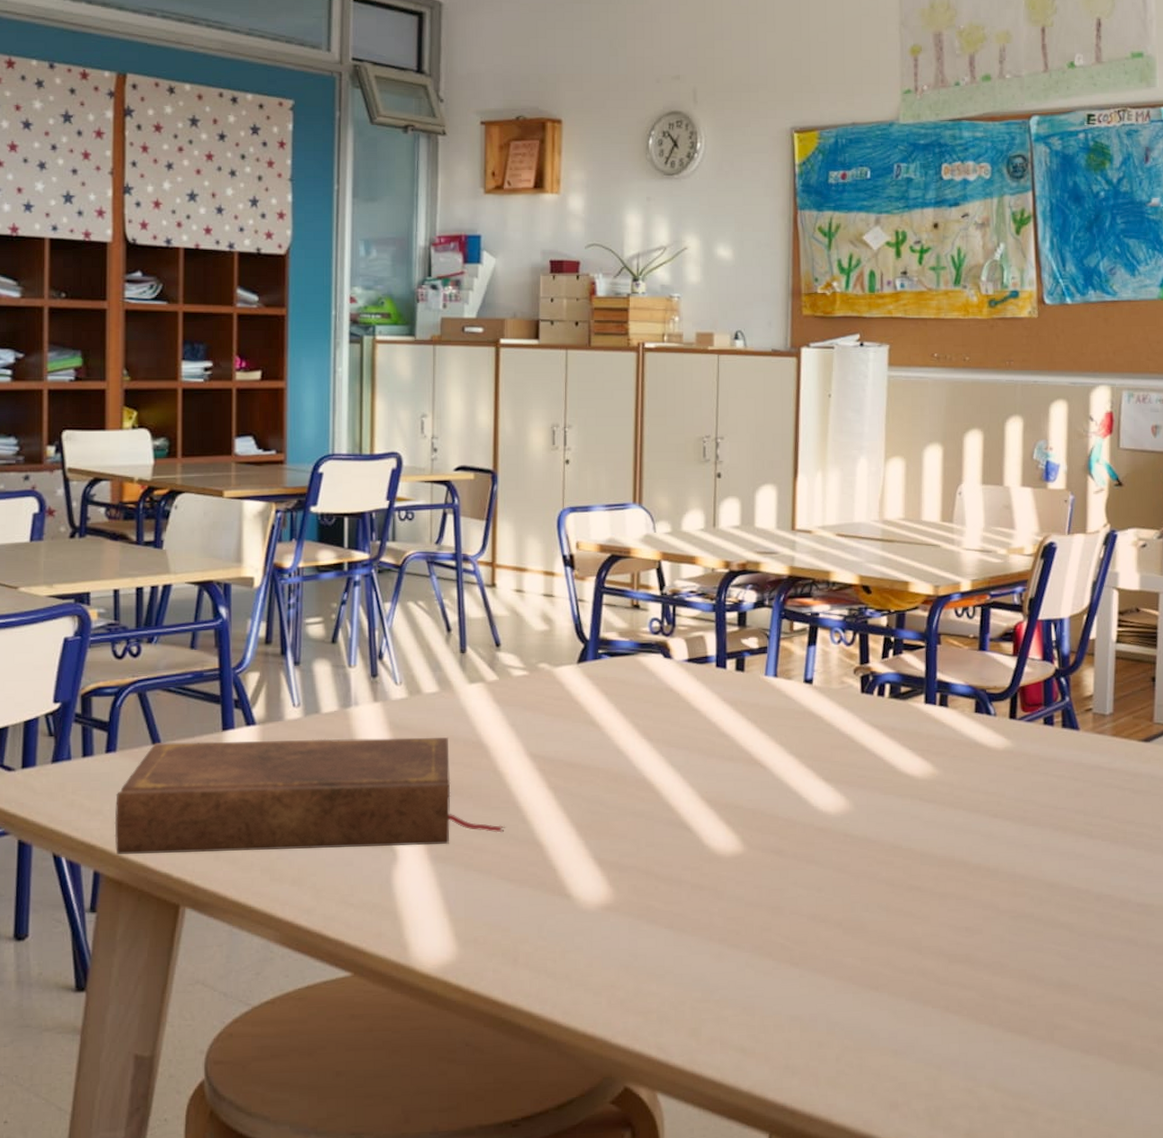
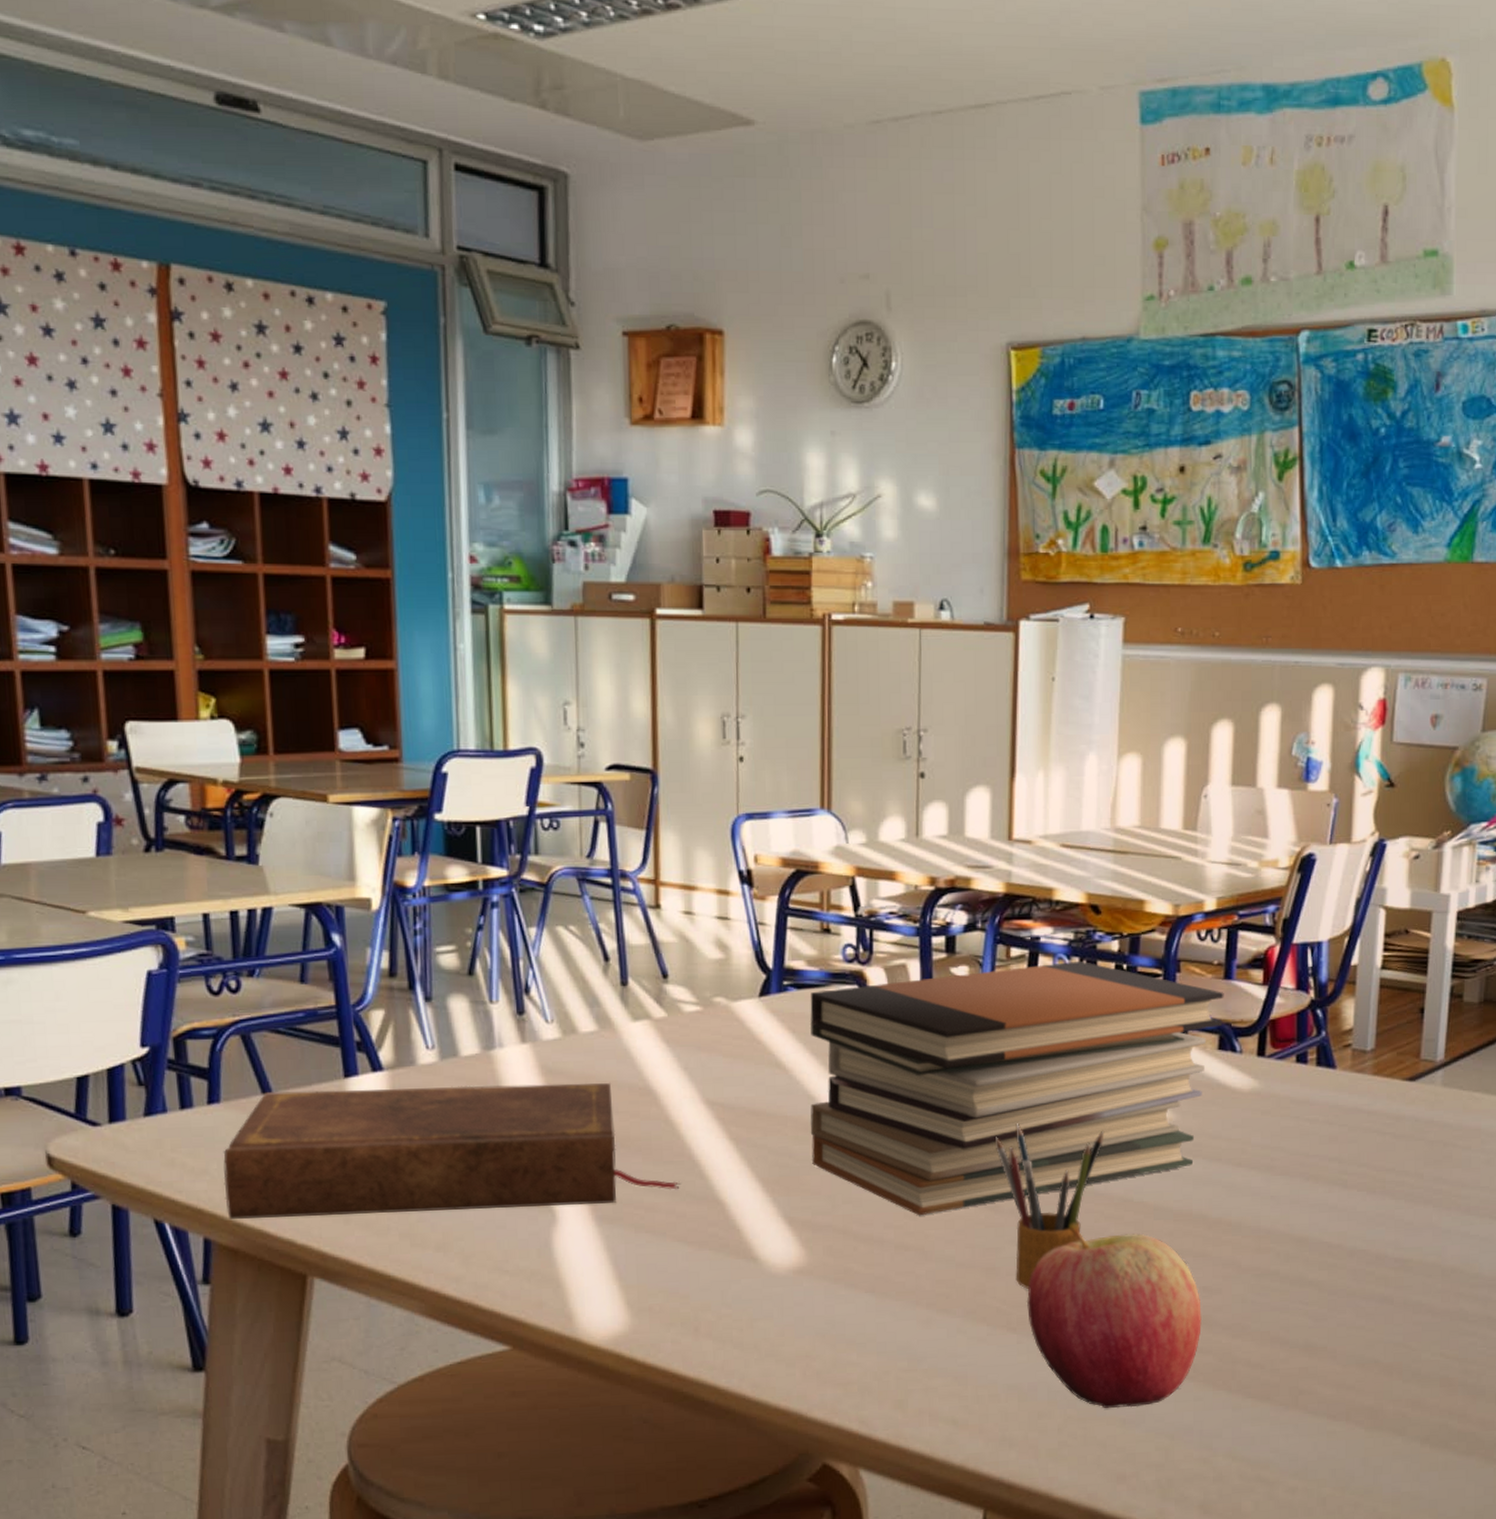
book stack: none [620,634,979,859] -> present [810,960,1224,1216]
pencil box: none [780,776,875,927] -> present [996,1123,1103,1289]
apple: none [807,867,965,1040] -> present [1026,1223,1202,1409]

